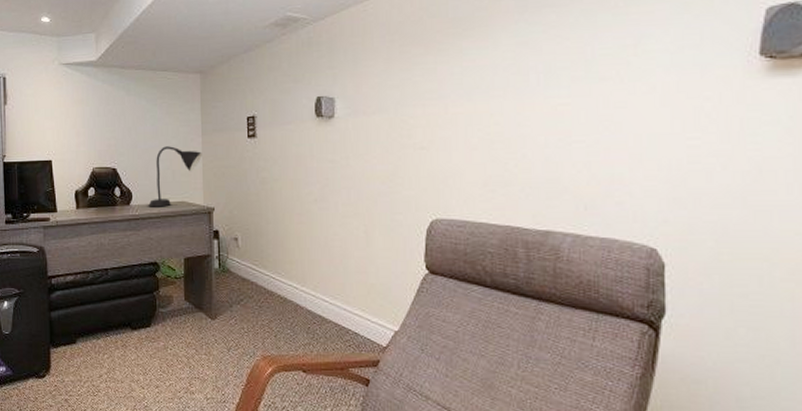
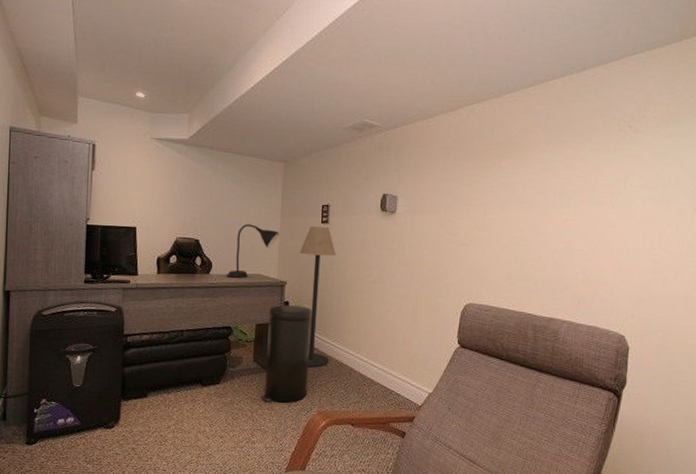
pedal bin: none [195,235,247,347] -> present [260,305,312,403]
floor lamp: none [226,142,270,305] -> present [300,226,337,368]

